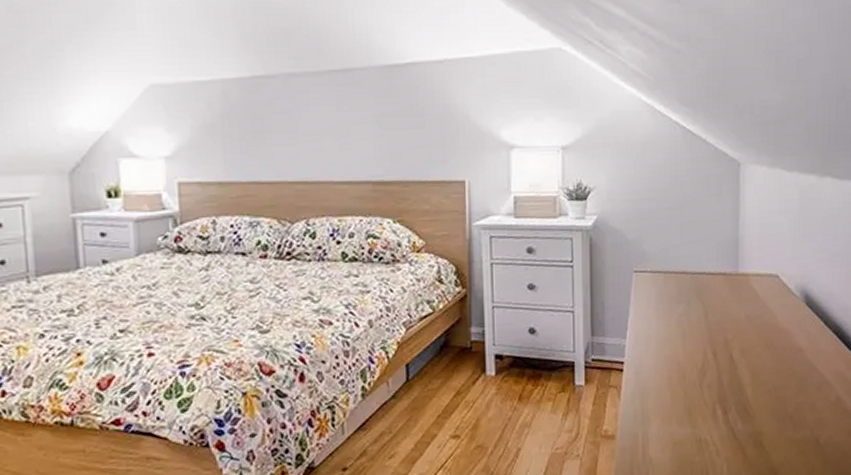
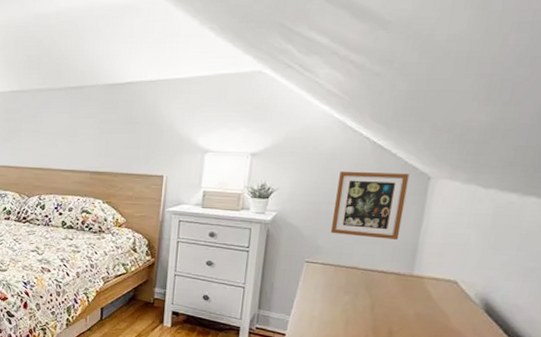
picture frame: none [654,160,721,236] -> present [330,171,410,239]

